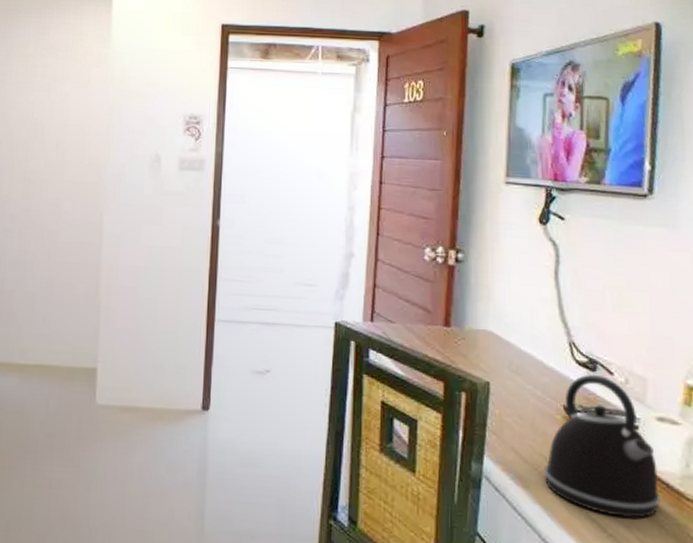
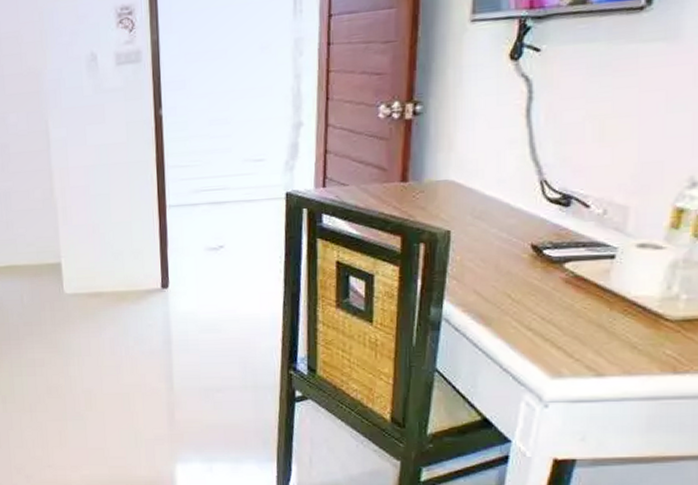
kettle: present [543,374,661,518] -> none [507,209,635,343]

